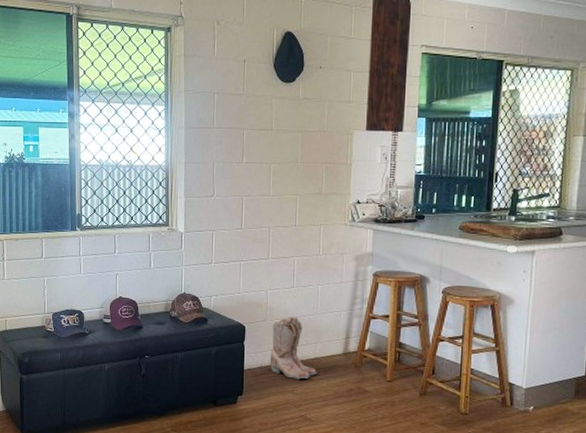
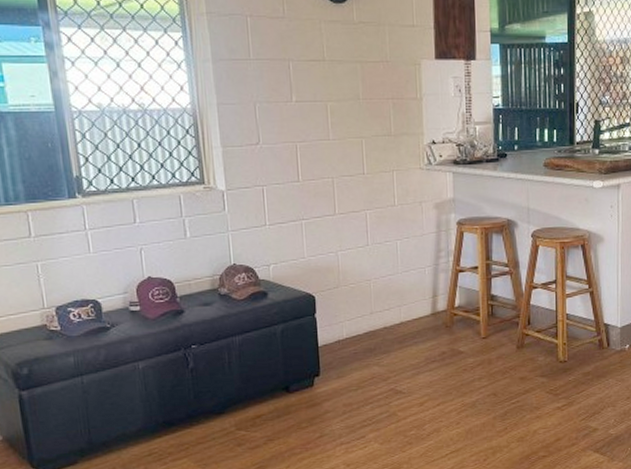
boots: present [269,316,317,379] -> none [347,278,404,350]

